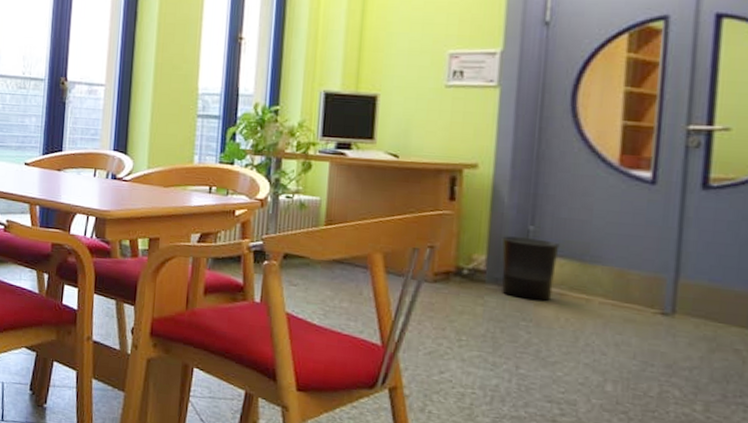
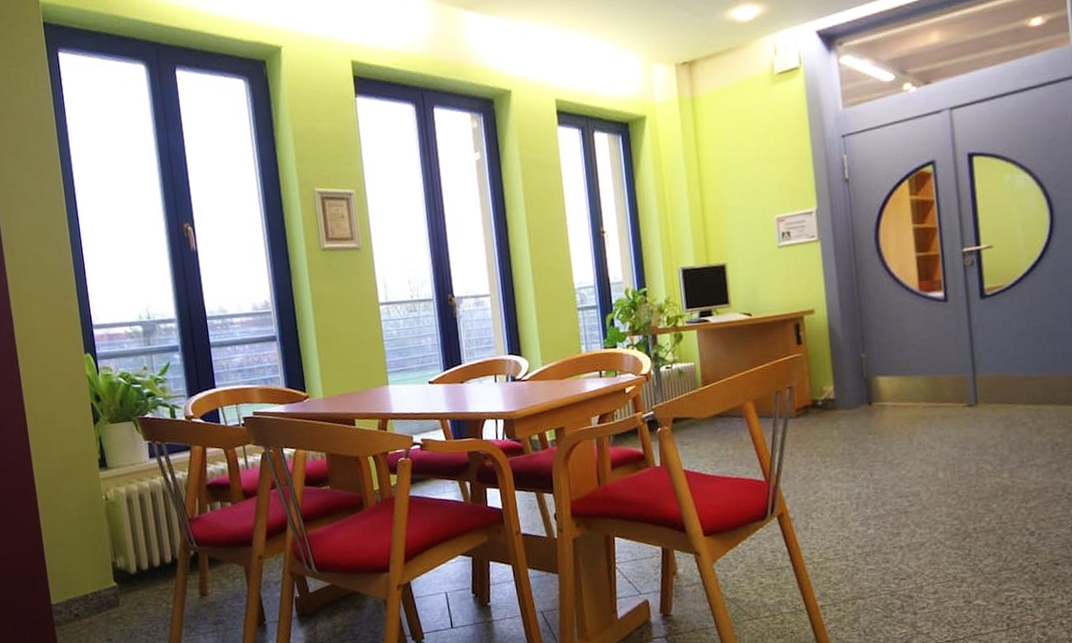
waste bin: present [502,236,560,302] -> none [842,363,888,417]

